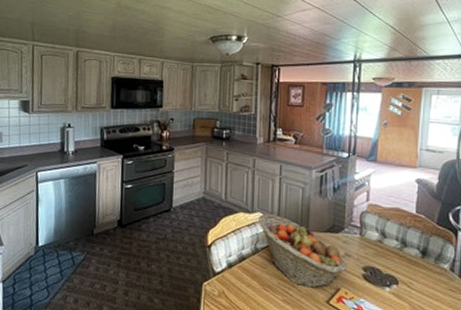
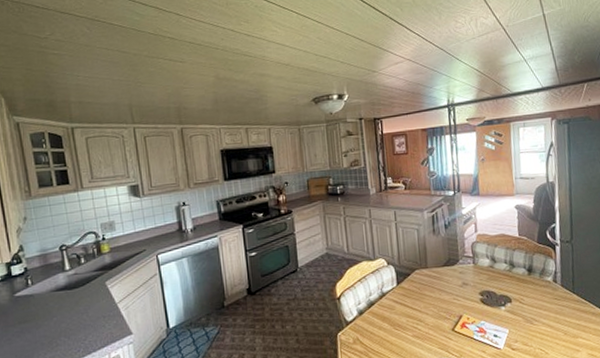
fruit basket: present [258,214,347,288] -> none [381,258,466,320]

